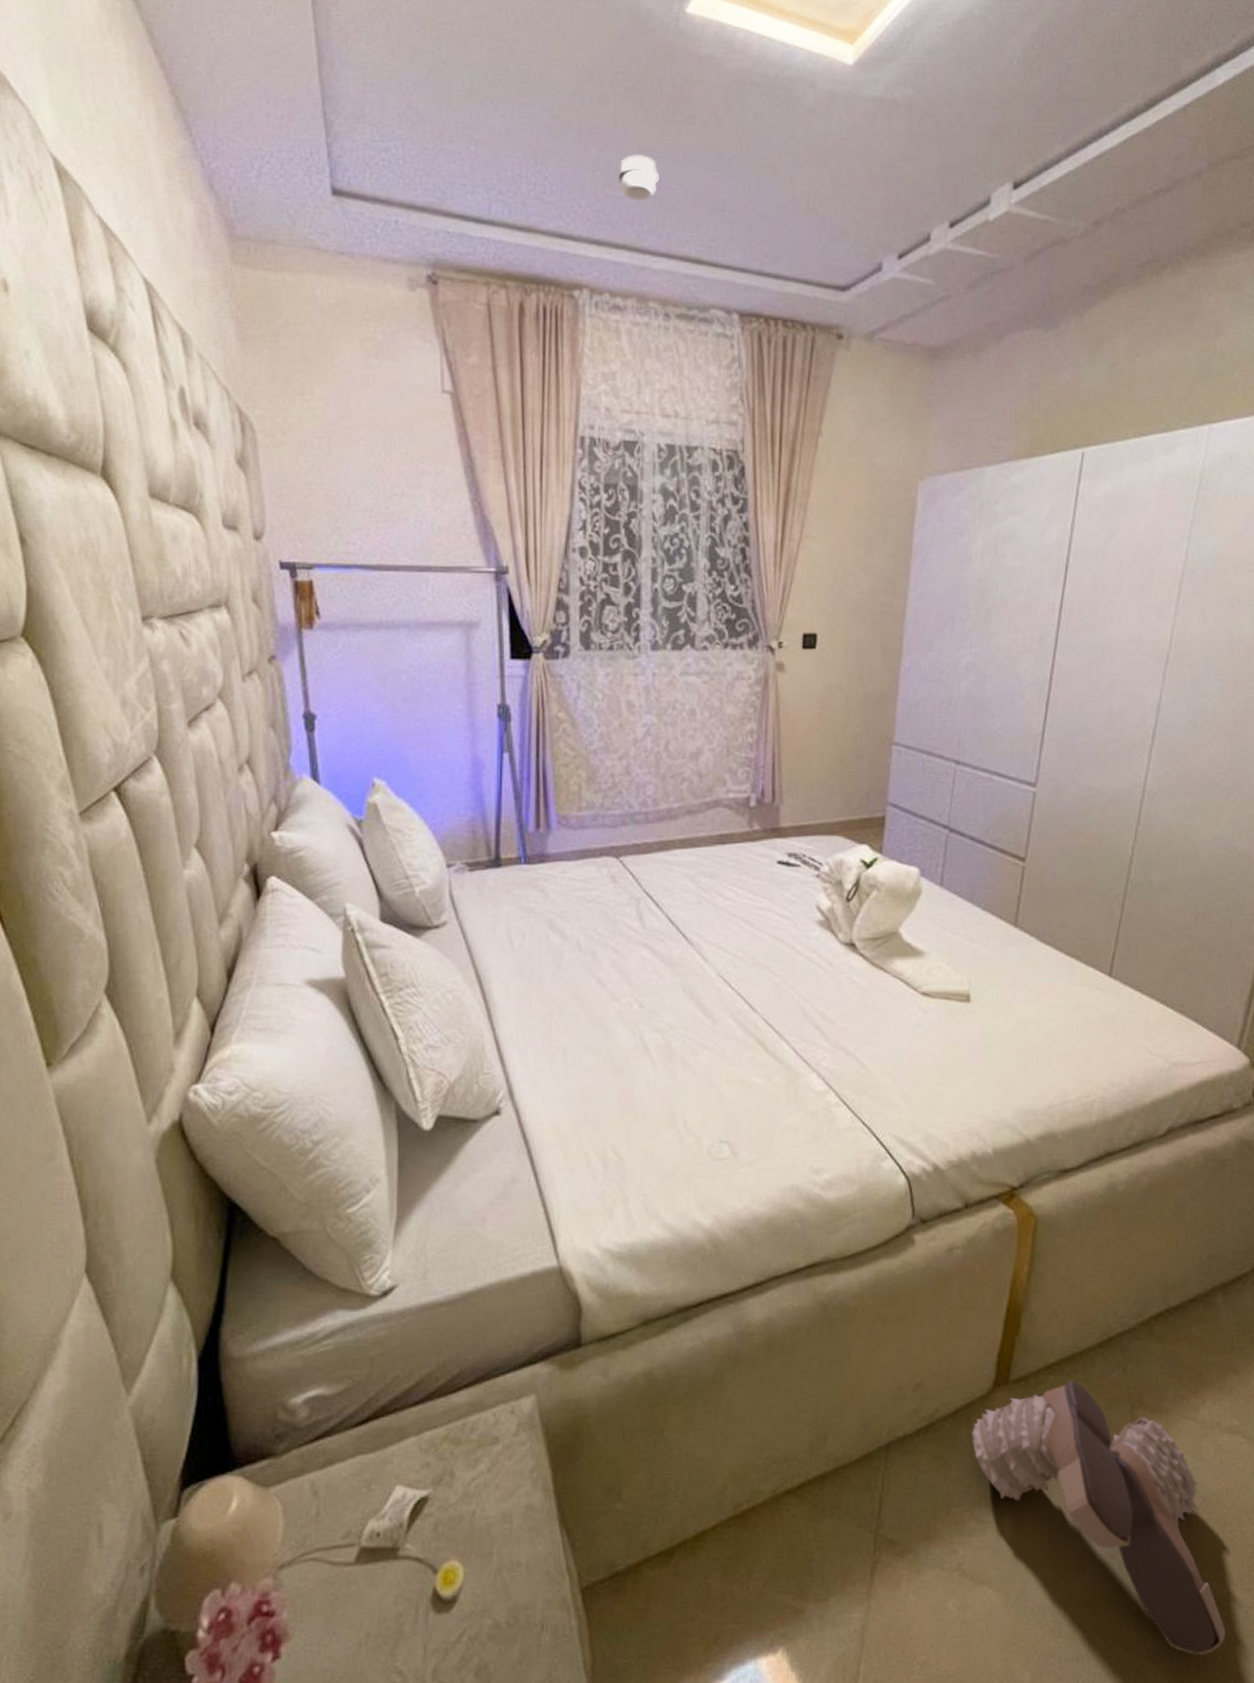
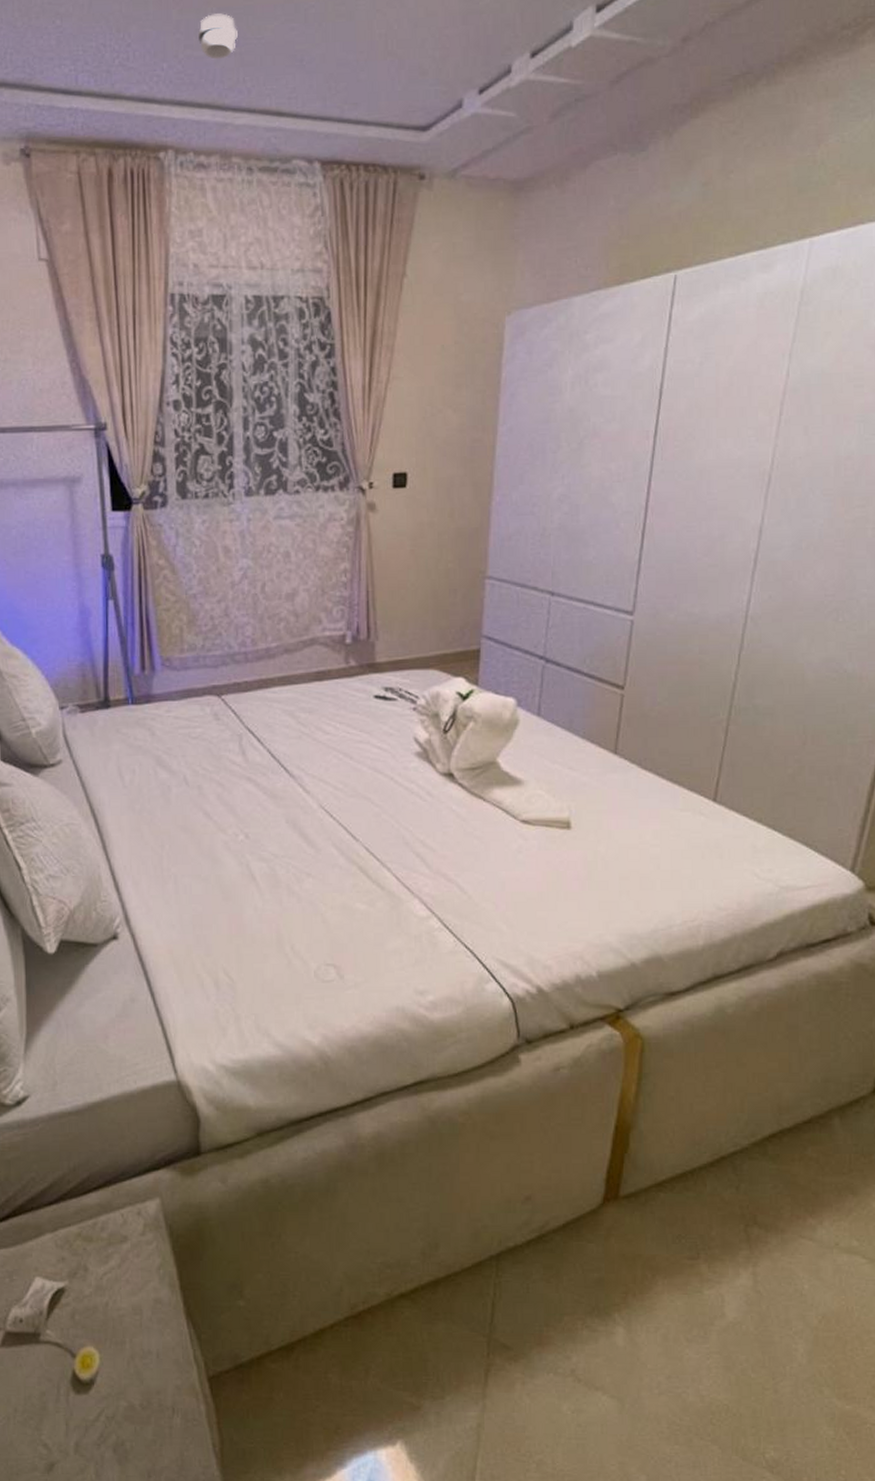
boots: present [972,1380,1226,1656] -> none [582,1198,848,1469]

